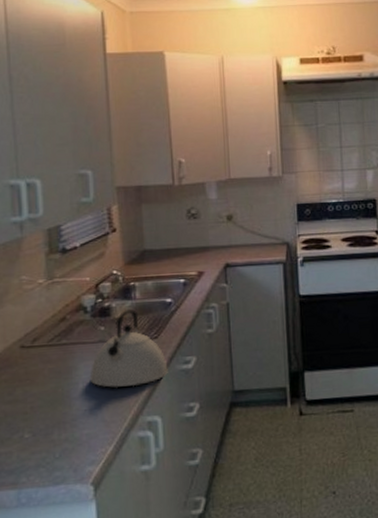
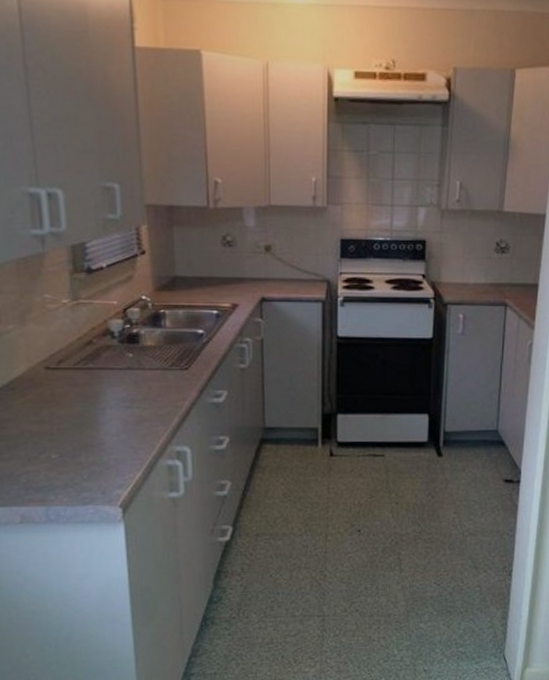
kettle: present [89,308,168,388] -> none [117,337,198,416]

